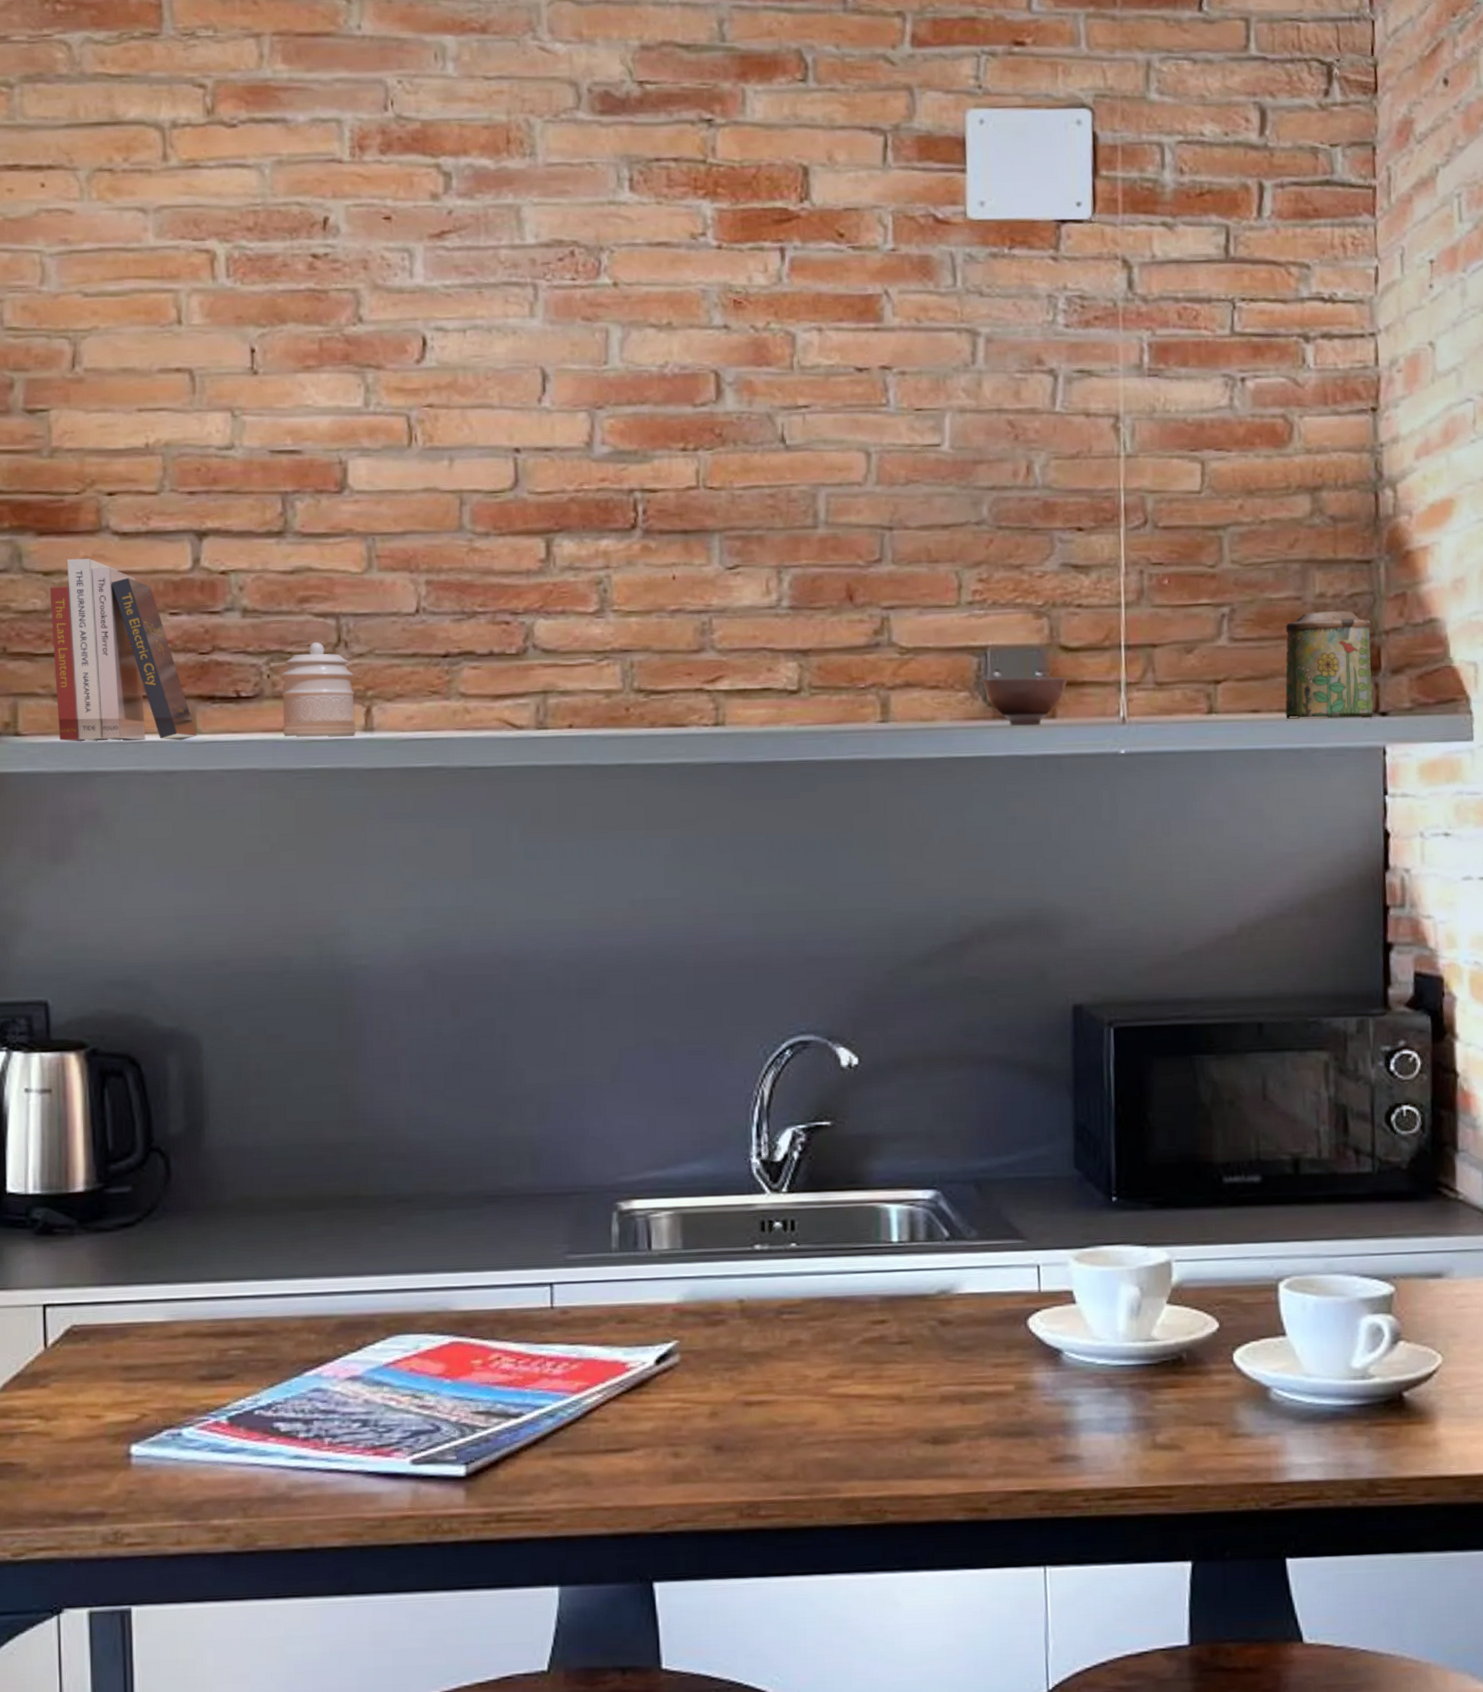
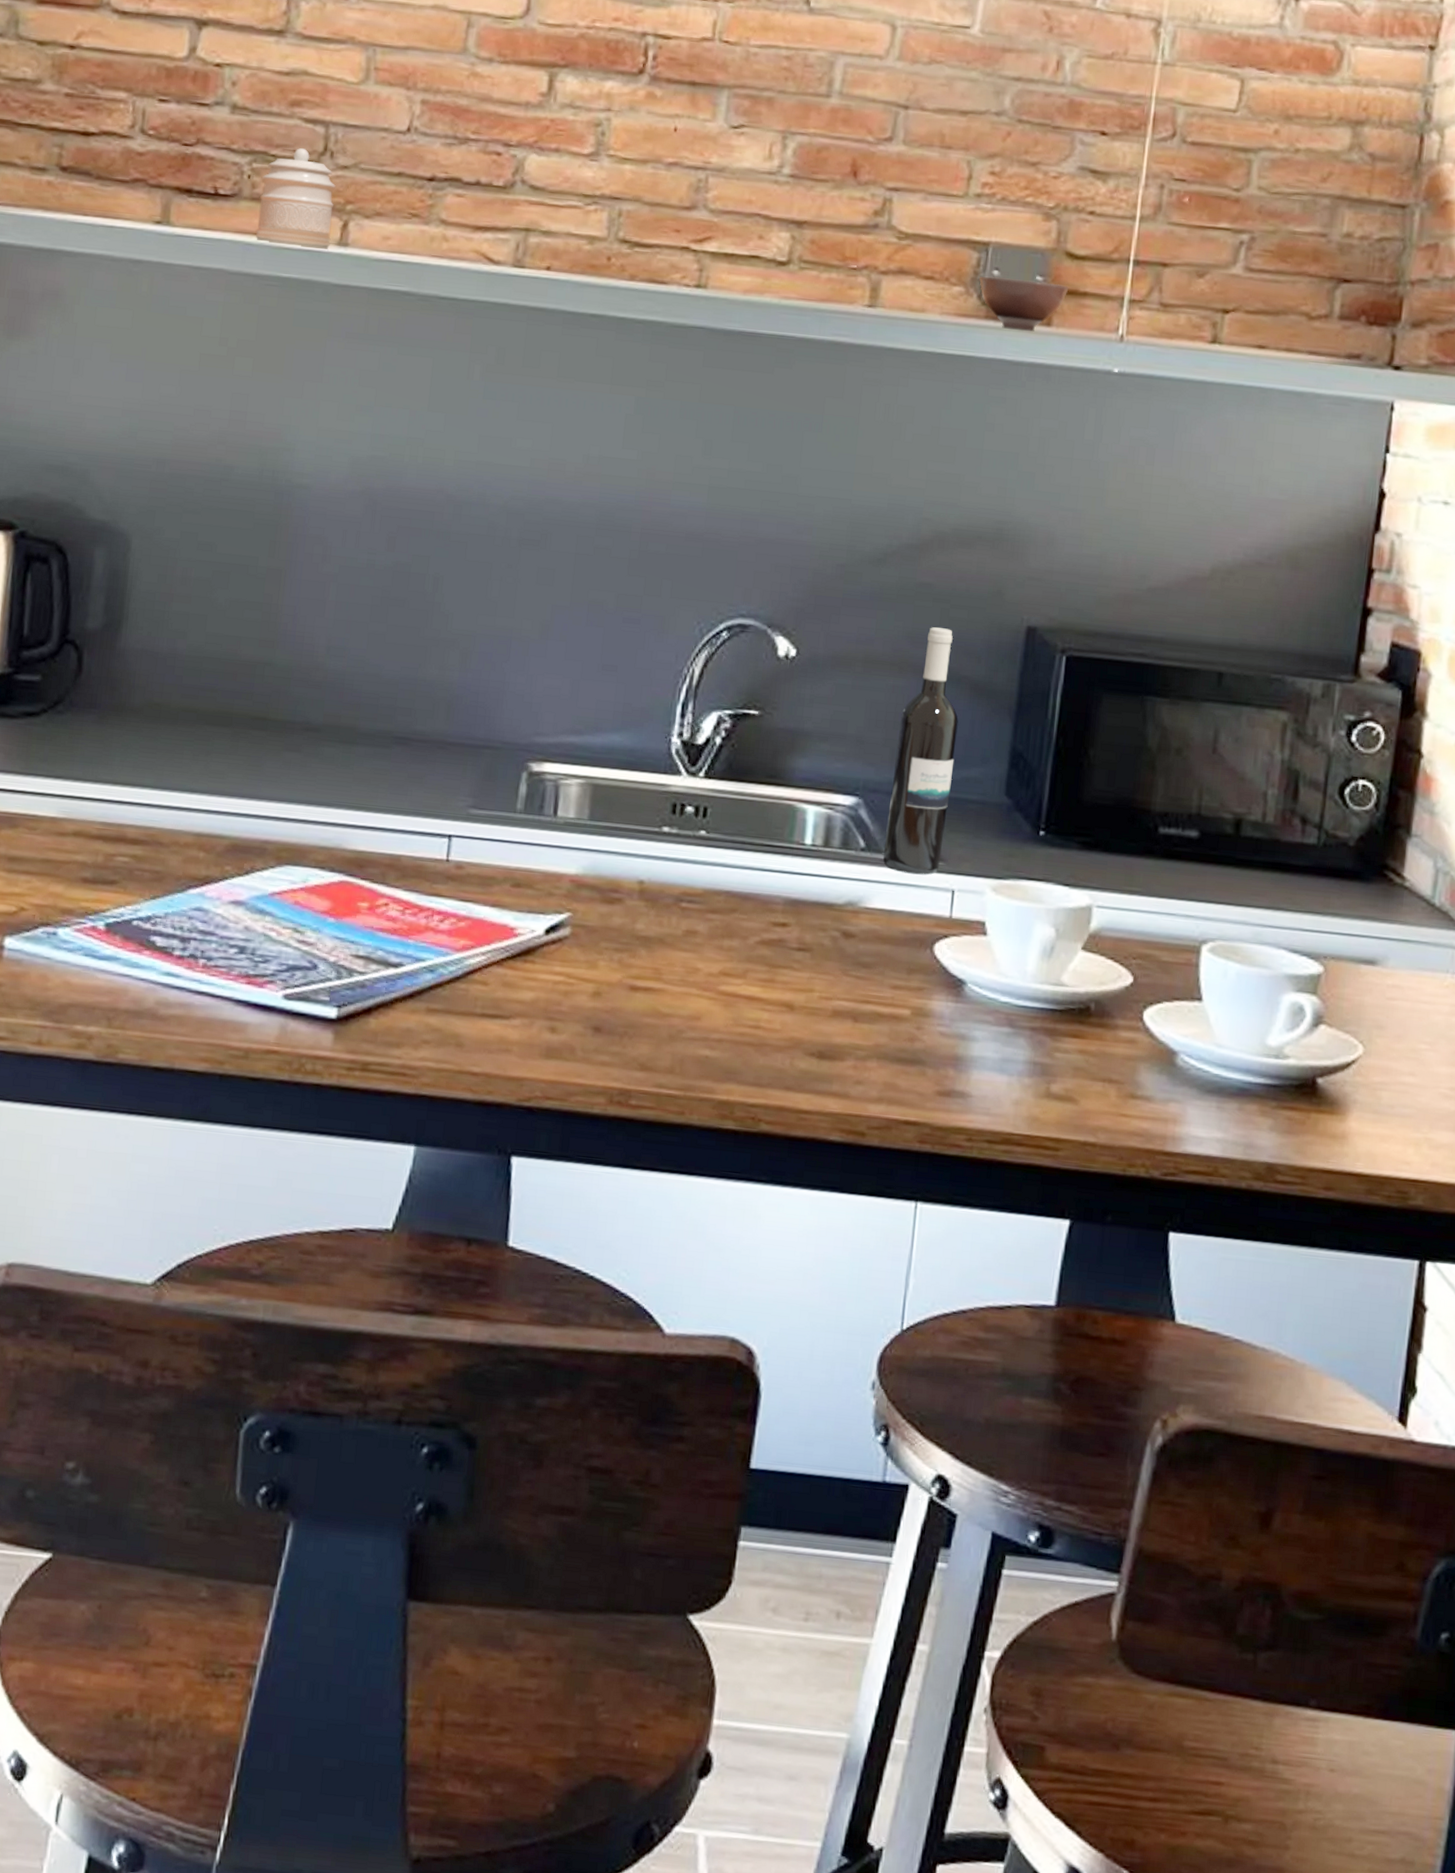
books: present [49,558,198,742] -> none [31,31,170,231]
wine bottle: none [966,1018,1023,1256] -> present [882,627,959,876]
canister: present [1285,611,1373,721] -> none [1292,251,1397,372]

